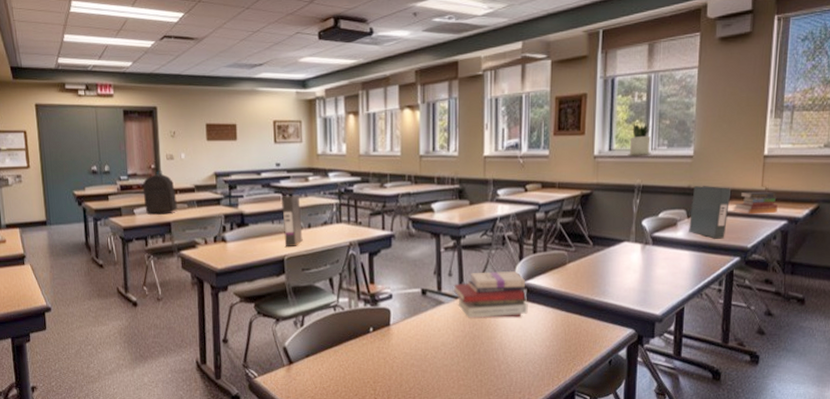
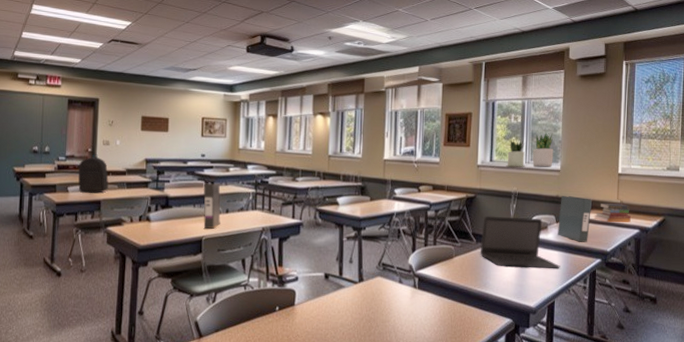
books: present [453,270,528,318] -> none [353,260,419,303]
laptop: none [597,214,692,272] -> present [480,216,560,269]
planter: none [660,111,686,155] -> present [532,132,554,168]

